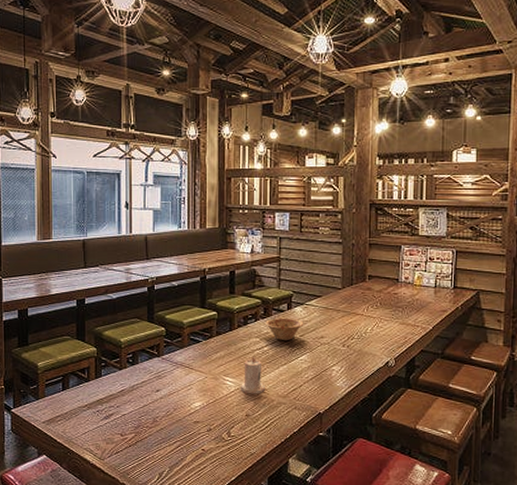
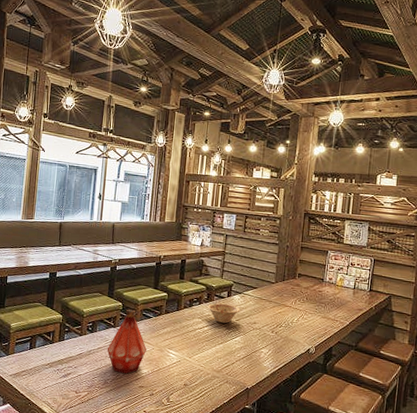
bottle: none [152,334,198,409] -> present [107,309,147,374]
candle: present [240,357,266,394] -> none [181,335,204,367]

